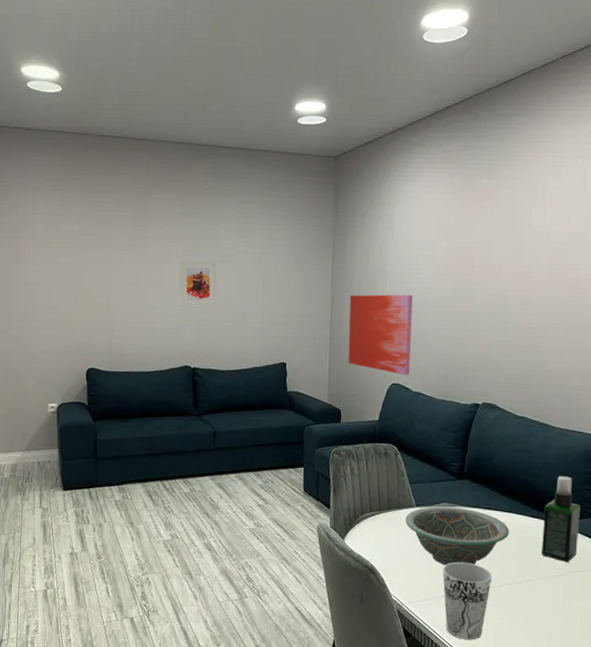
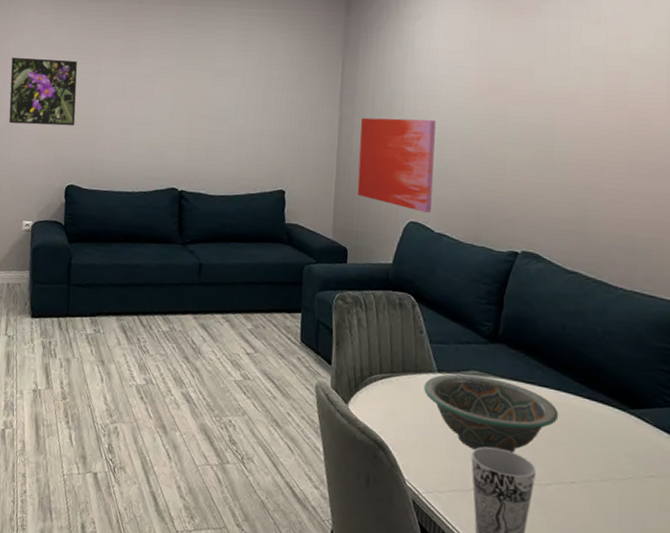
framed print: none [24,249,91,314] -> present [9,57,78,126]
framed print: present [179,260,217,308] -> none [169,73,212,126]
spray bottle: present [542,476,581,562] -> none [602,349,654,463]

